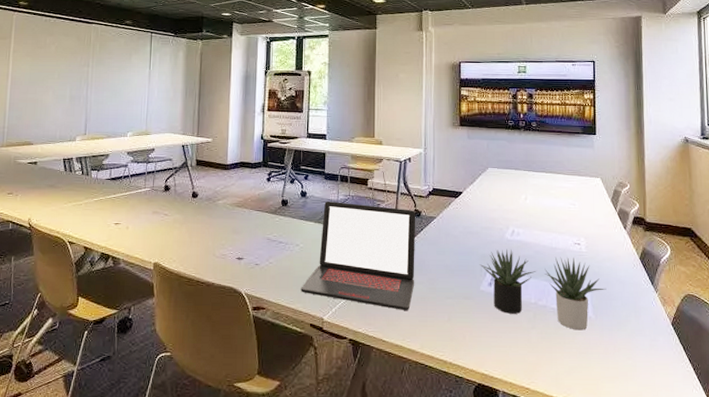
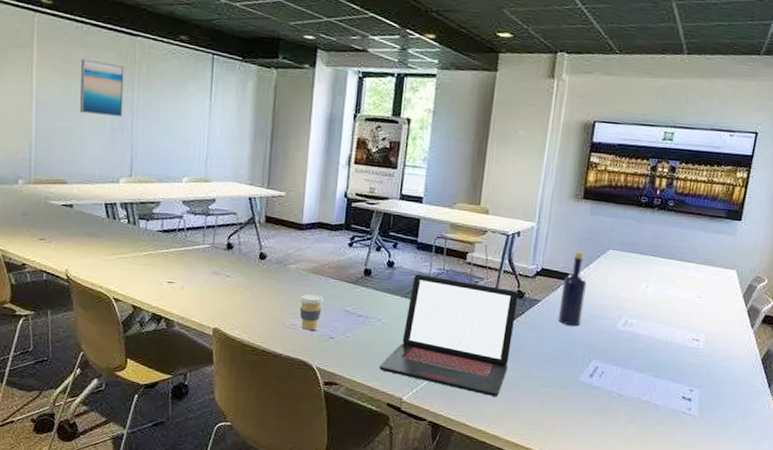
wall art: none [46,44,82,88] -> present [80,59,124,118]
coffee cup: none [227,226,249,259] -> present [299,293,324,331]
bottle: none [453,171,474,239] -> present [557,251,587,326]
succulent plant: present [480,249,607,331] -> none [583,340,719,429]

